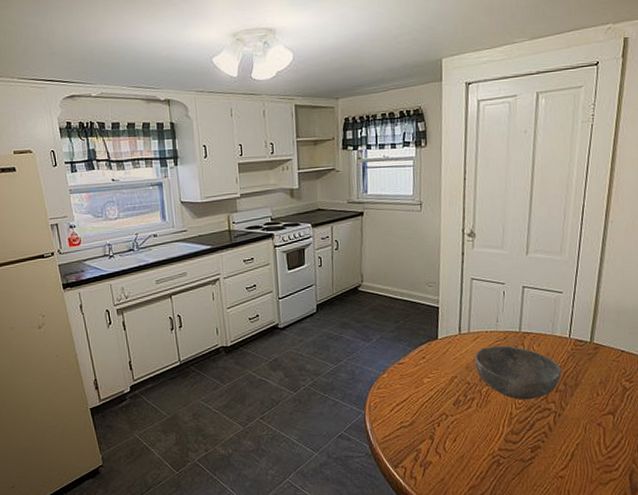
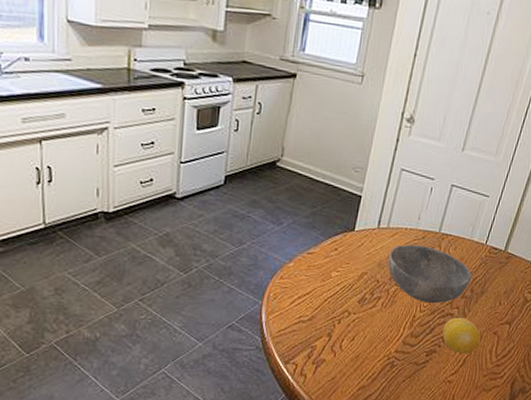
fruit: none [542,411,585,448] -> present [442,317,481,354]

